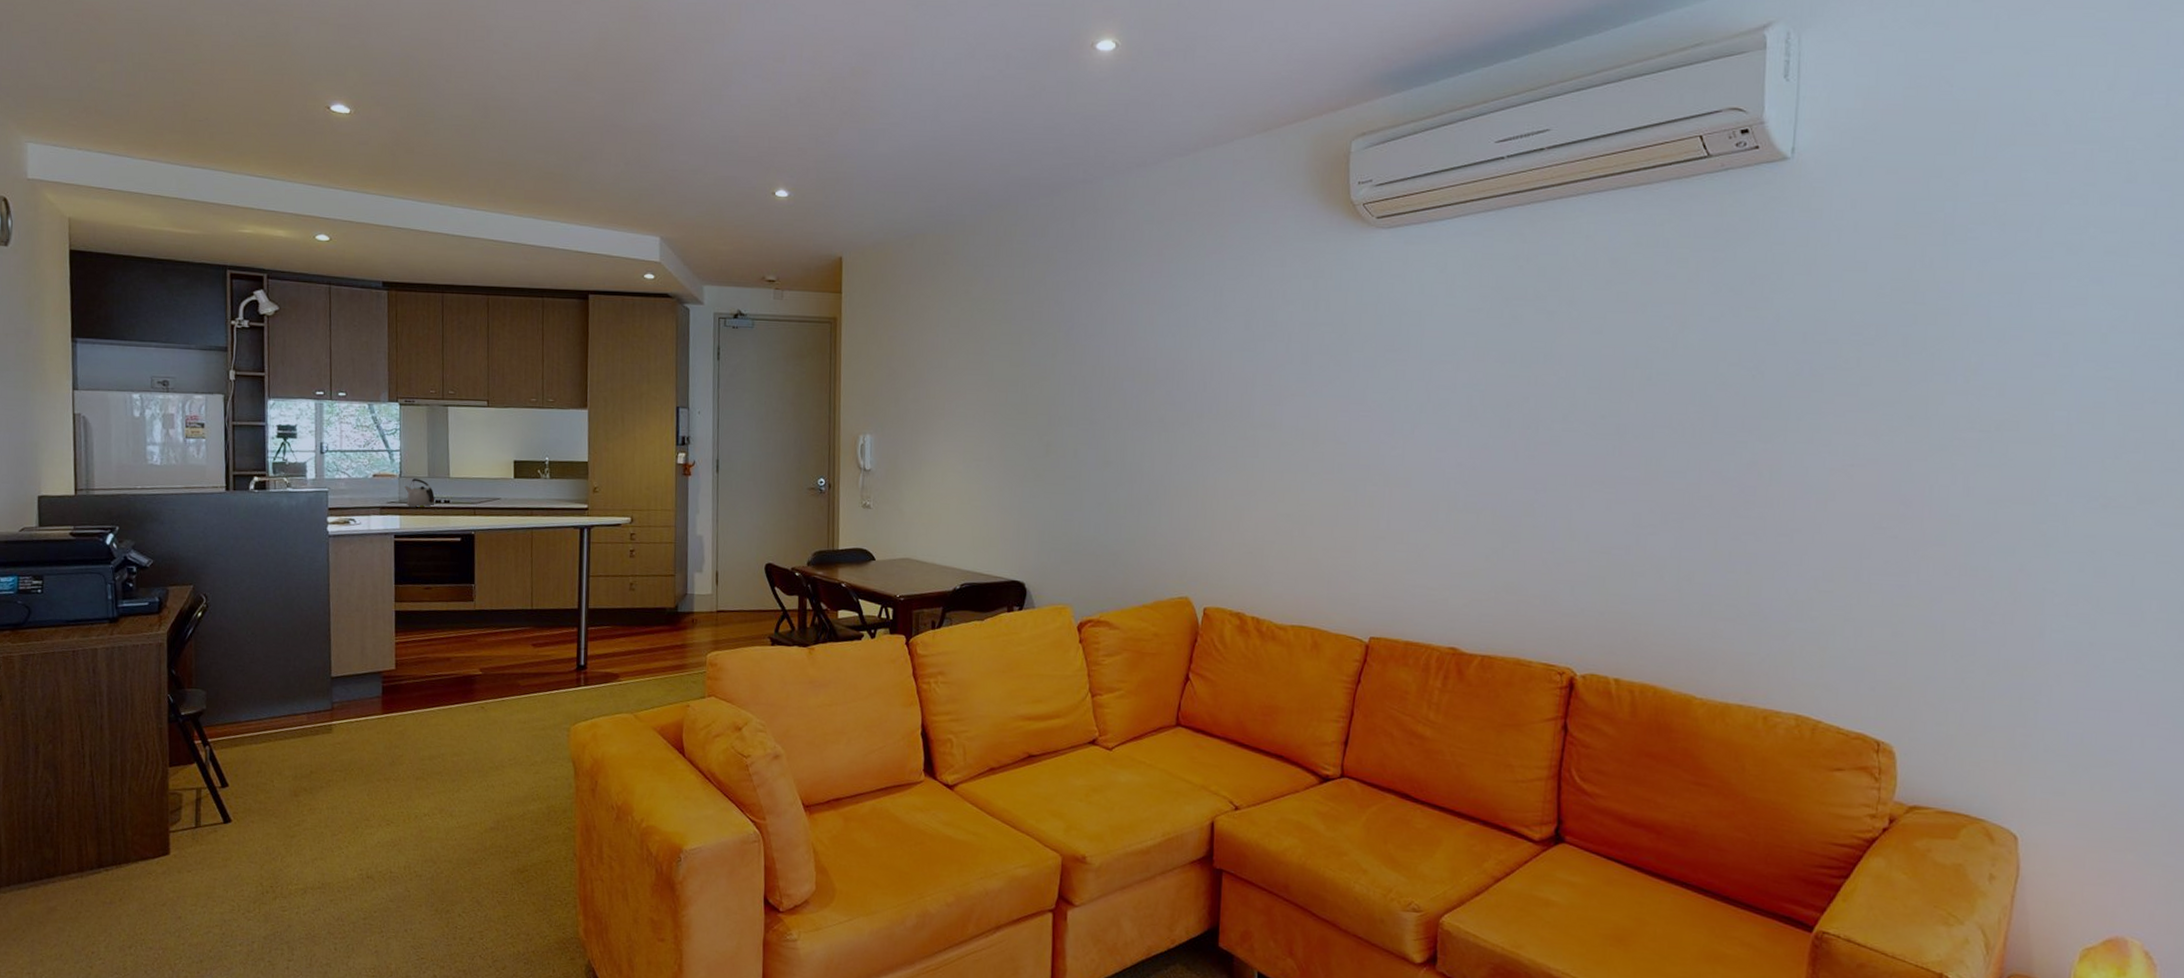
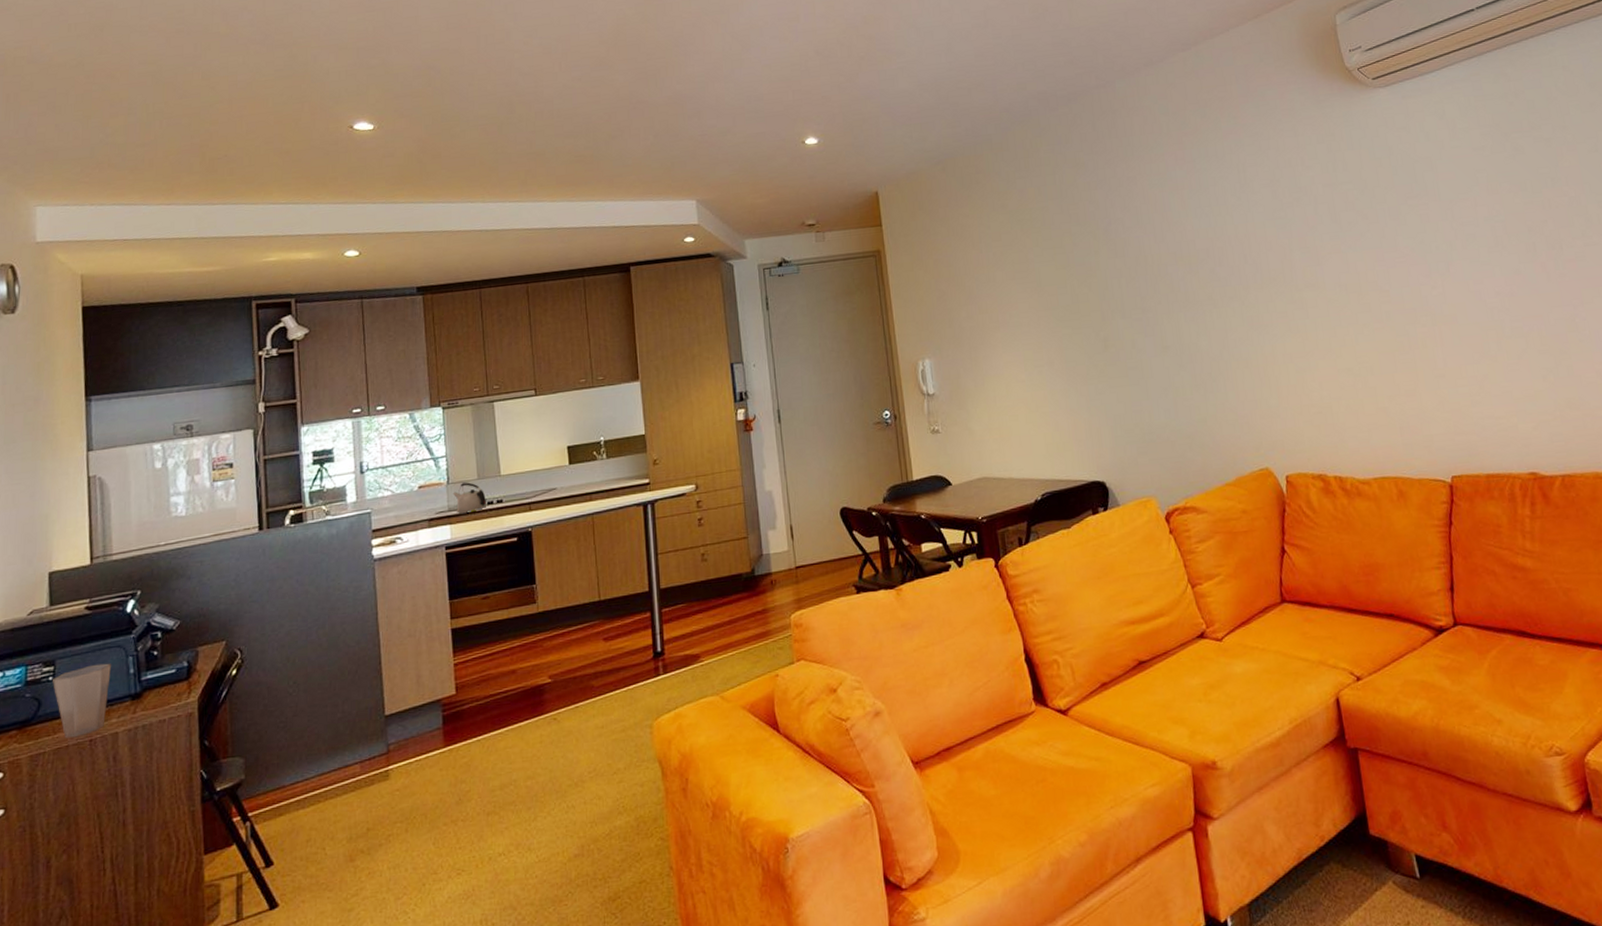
cup: none [40,585,92,647] -> present [52,663,111,739]

